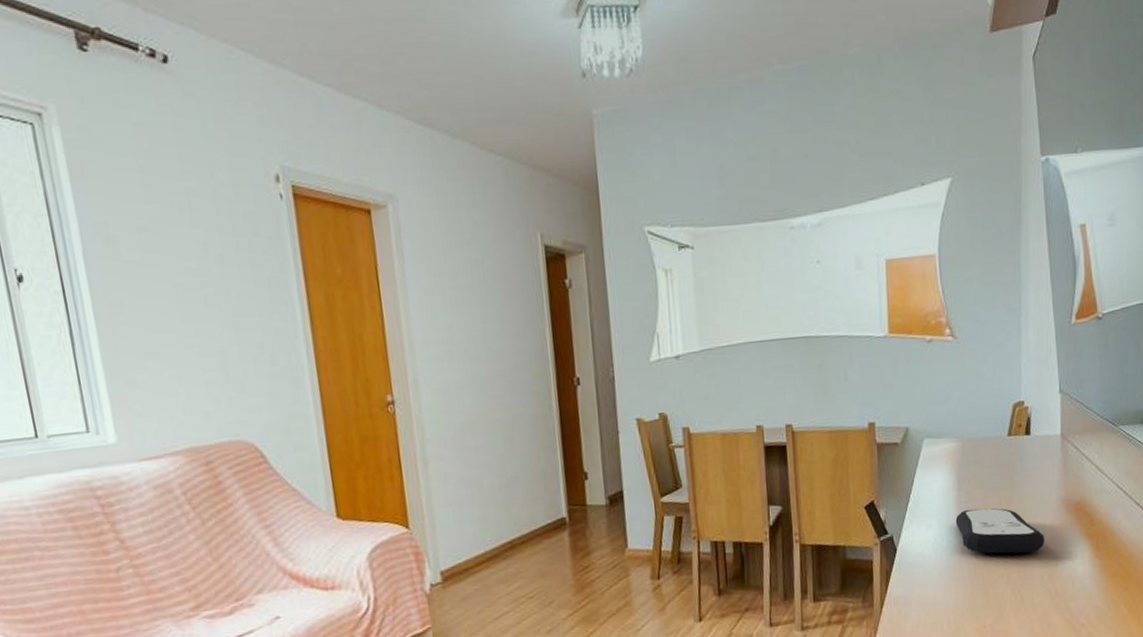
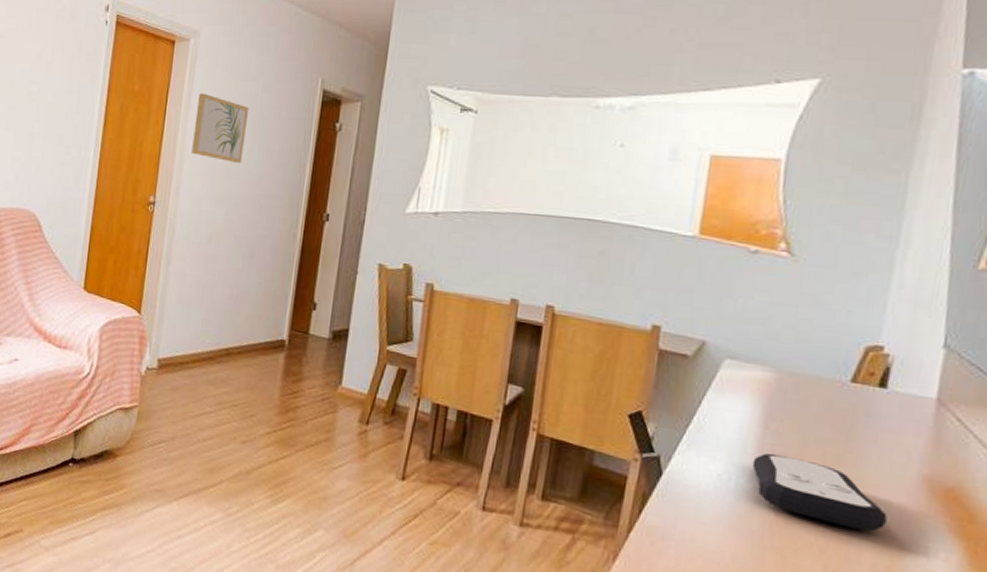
wall art: none [413,266,479,341] -> present [192,93,250,164]

